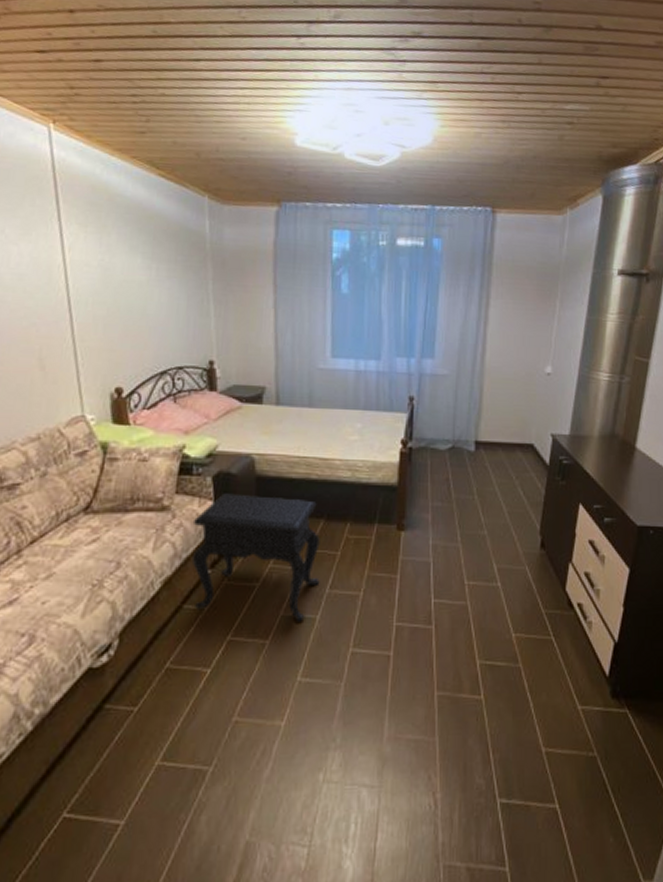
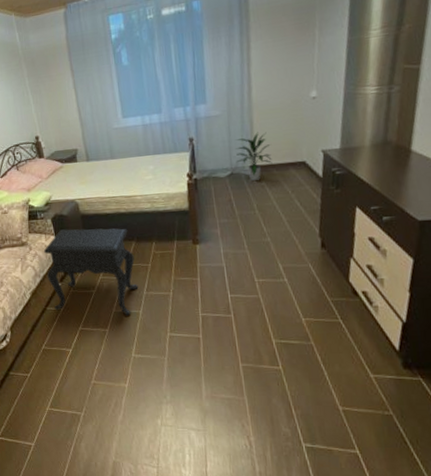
indoor plant: none [459,402,499,459] -> present [236,132,273,181]

